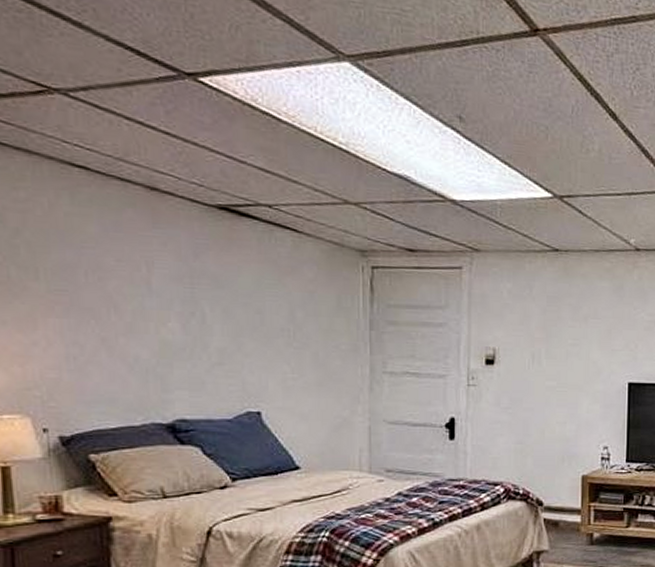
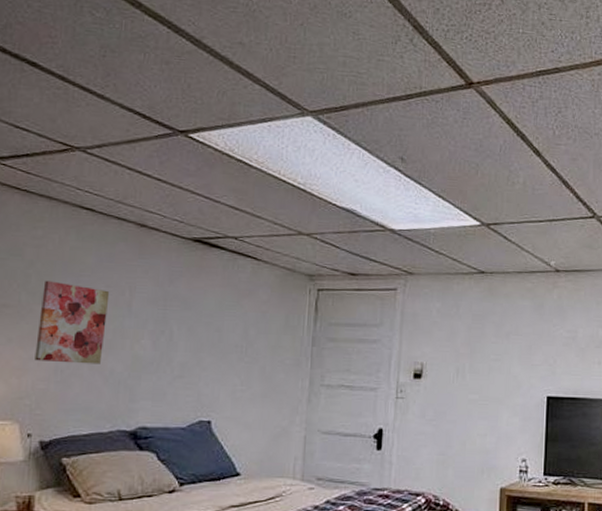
wall art: none [36,252,123,350] -> present [35,280,110,364]

